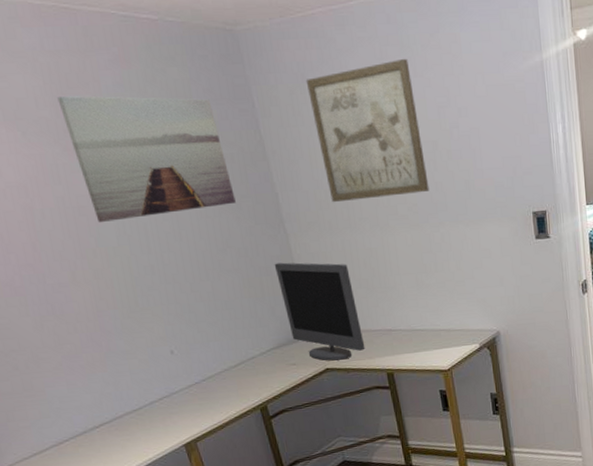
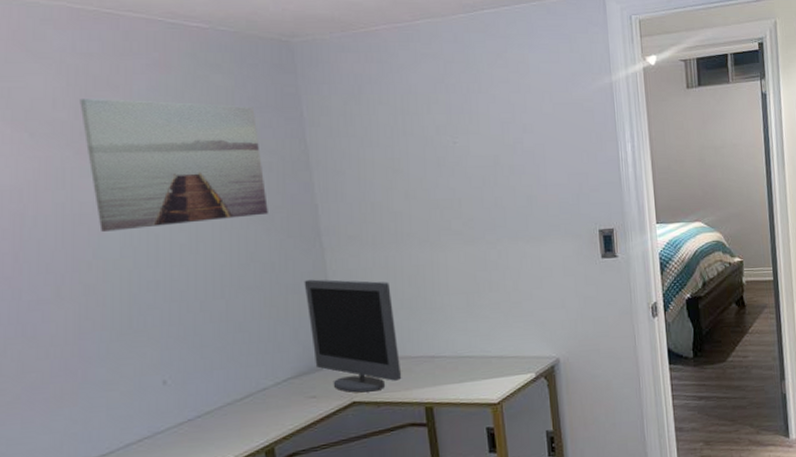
wall art: present [305,58,430,203] -> none [362,75,488,216]

